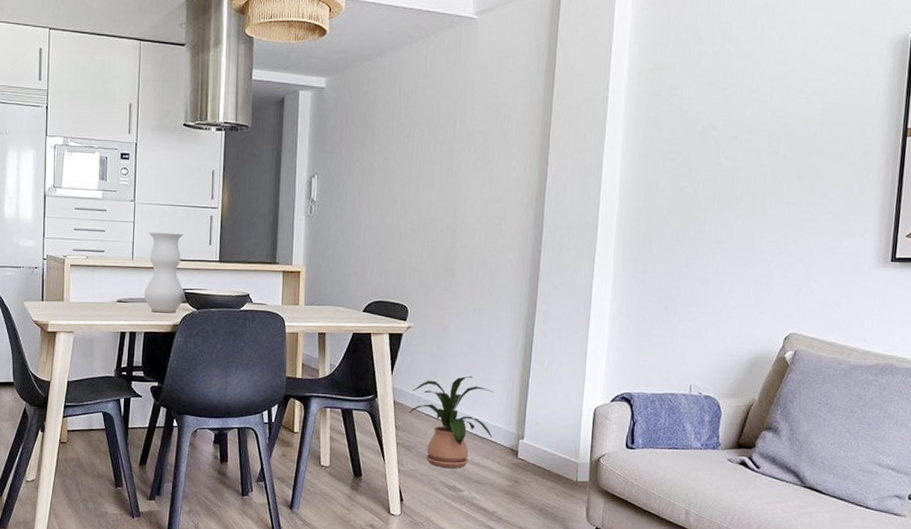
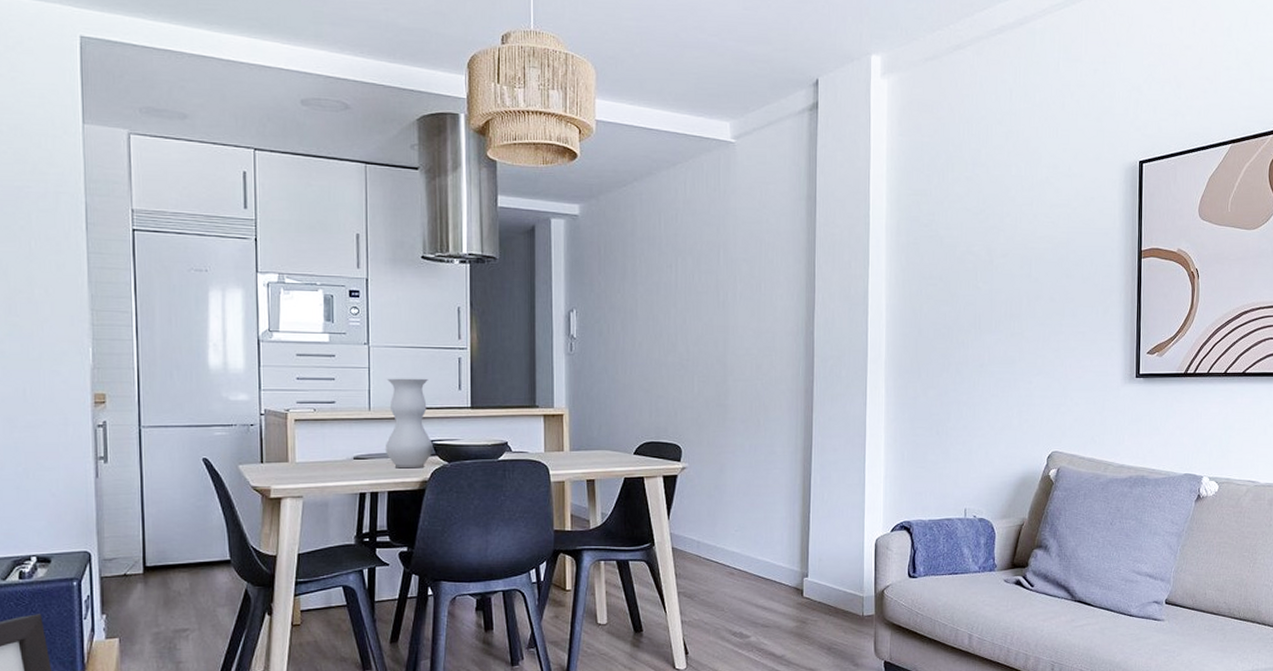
house plant: present [409,375,494,468] -> none [689,515,776,614]

